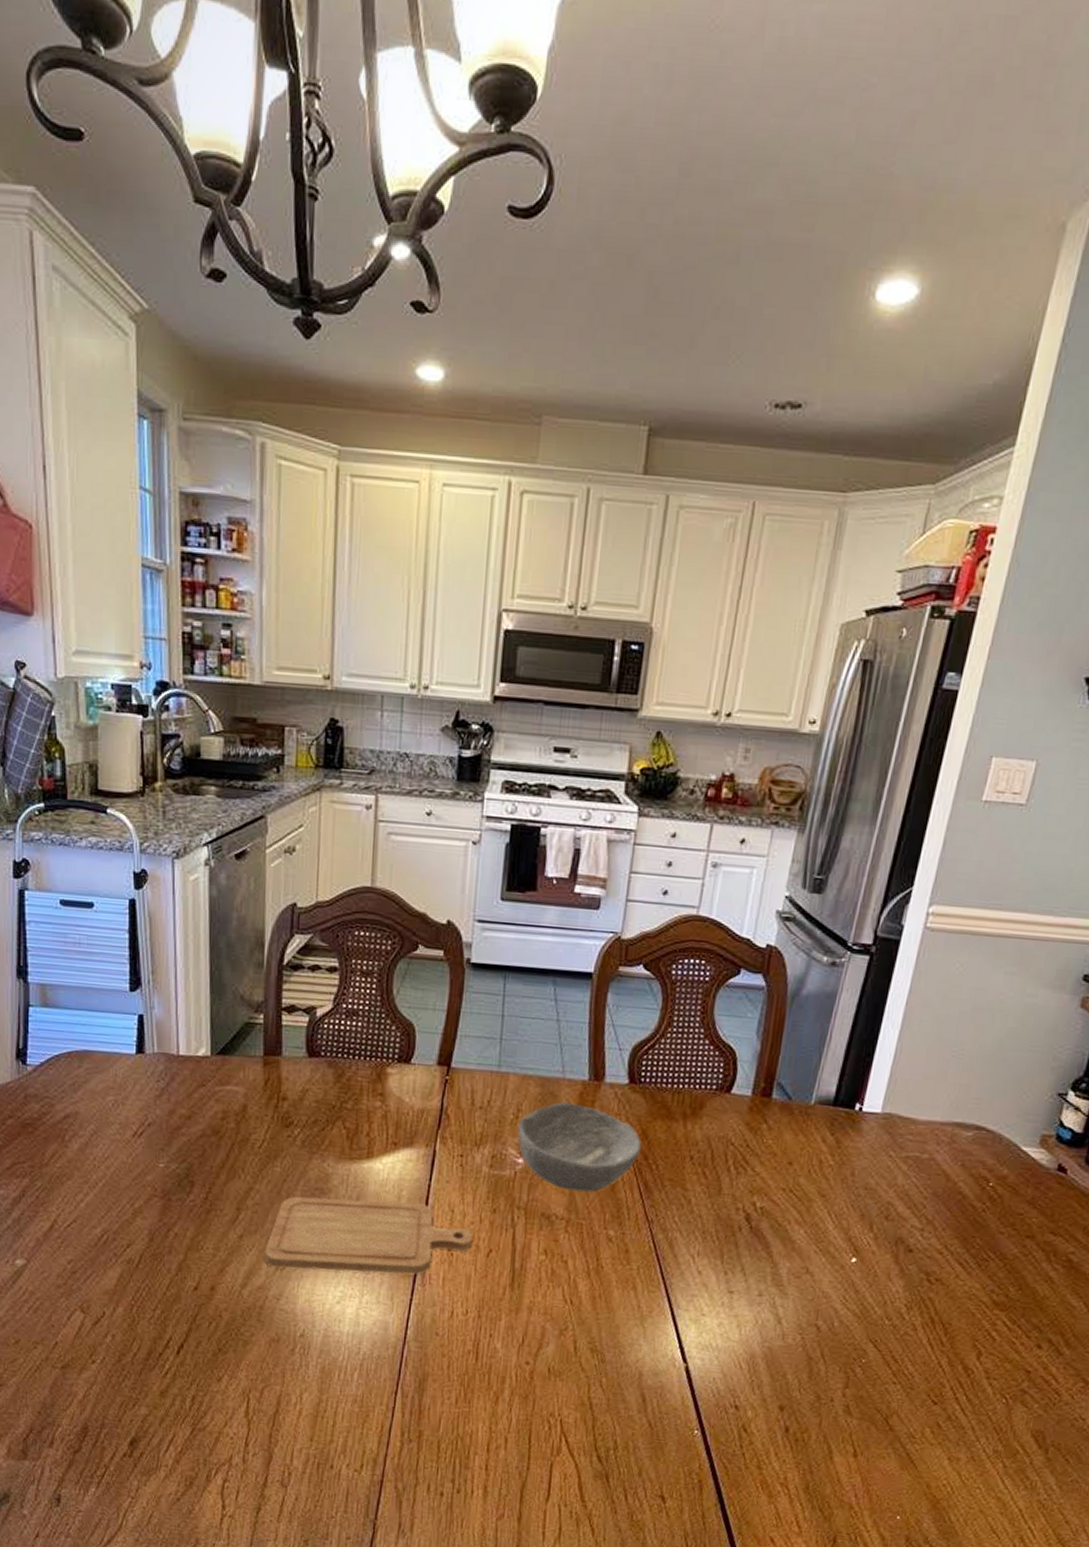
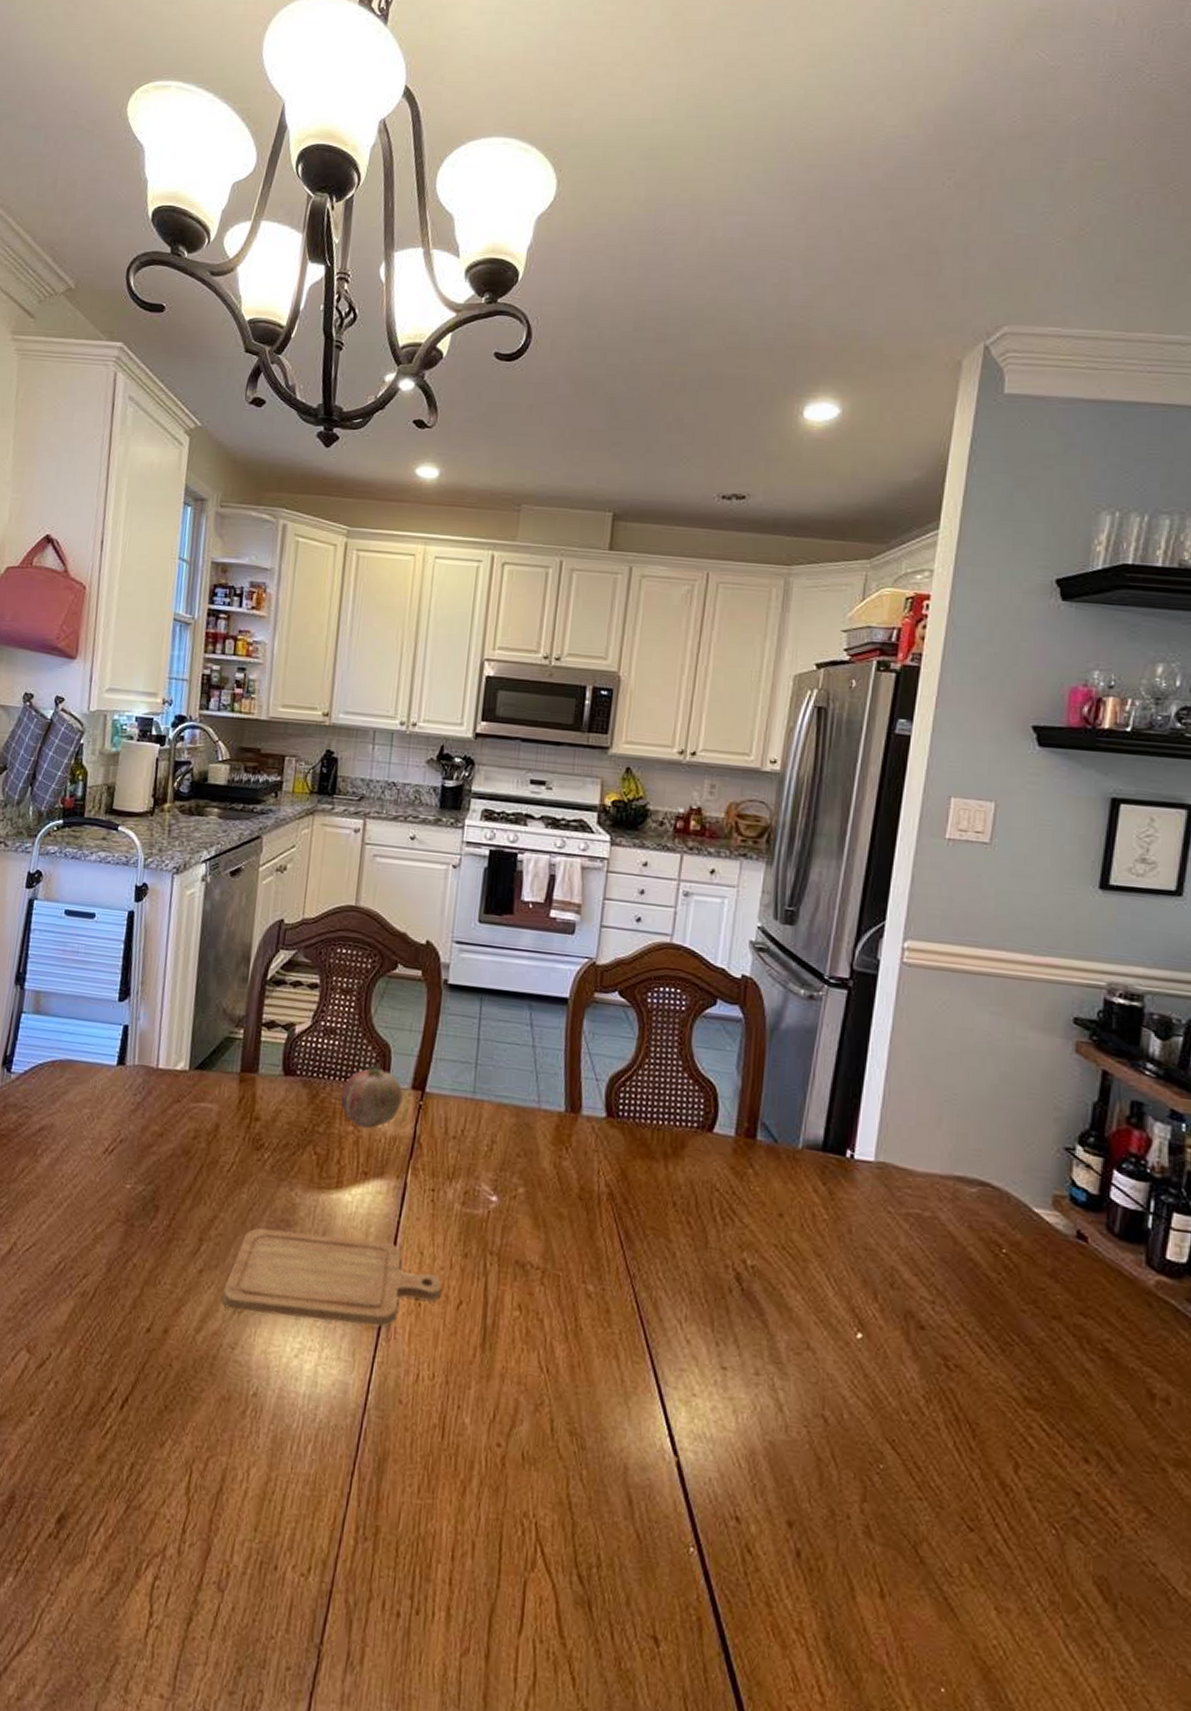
fruit: none [367,1041,429,1104] -> present [340,1062,403,1129]
bowl: present [517,1101,642,1193] -> none [491,1134,621,1239]

